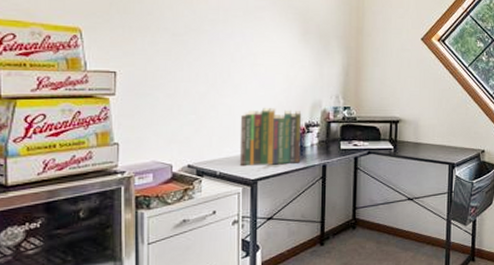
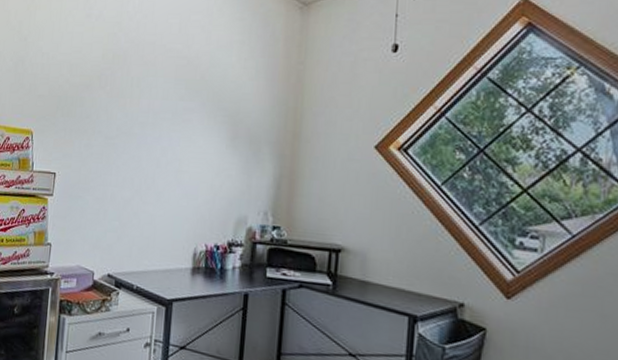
books: present [239,108,302,167] -> none [156,220,225,288]

